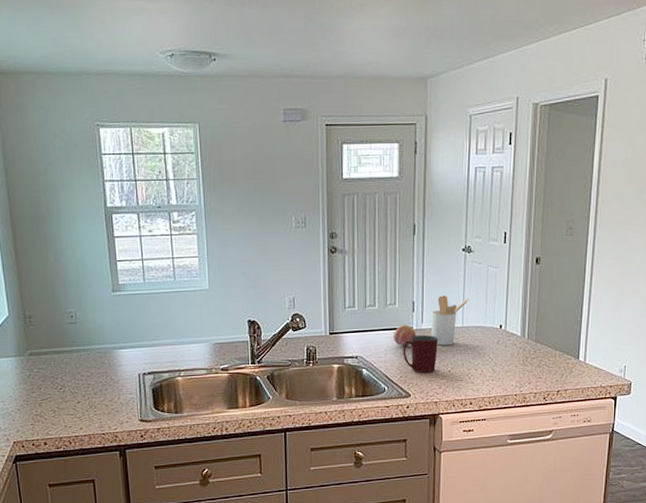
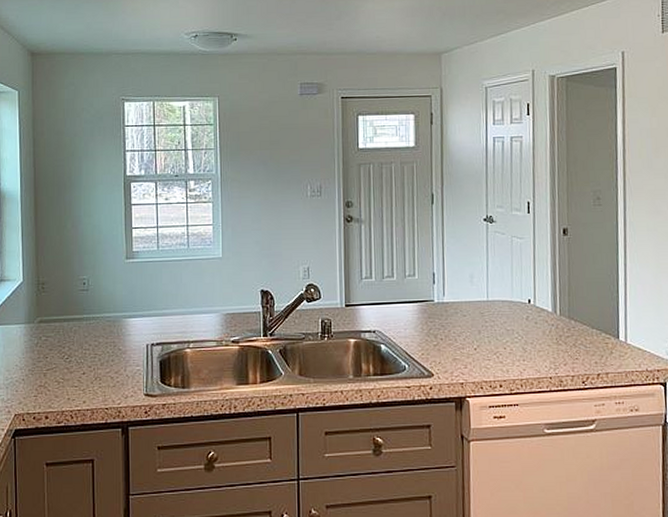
fruit: present [393,325,417,347] -> none [413,298,439,321]
mug: present [403,335,438,373] -> none [423,309,462,350]
utensil holder: present [430,295,469,346] -> none [452,267,493,321]

